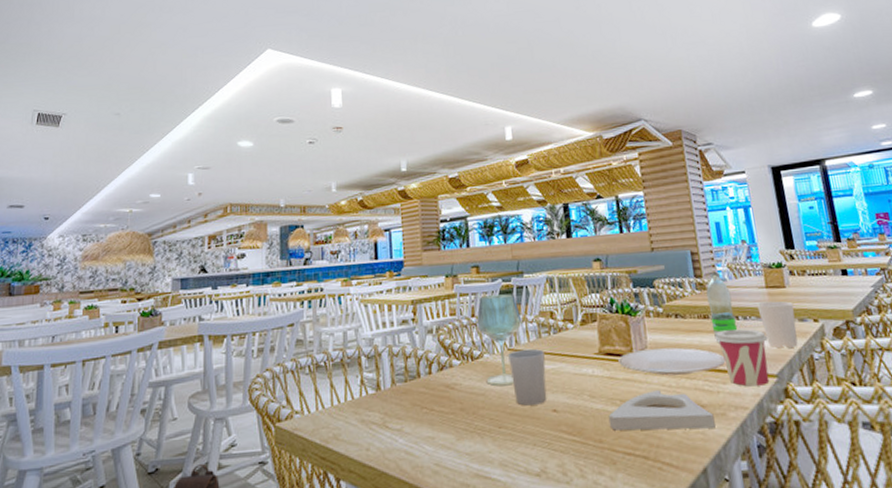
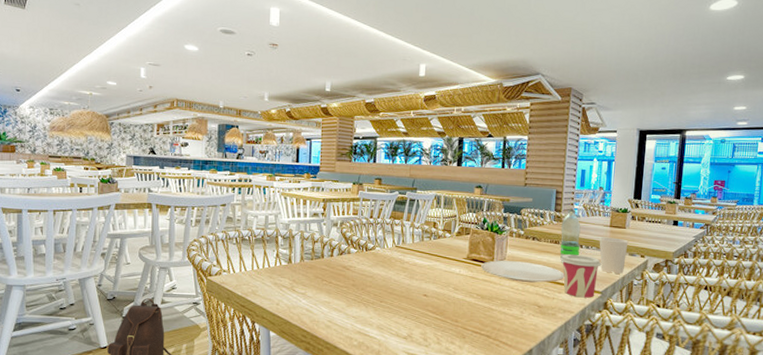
wine glass: present [476,294,522,386] -> none [373,203,410,273]
cup: present [508,348,547,406] -> none [395,247,424,290]
napkin holder: present [608,390,716,431] -> none [465,291,546,323]

